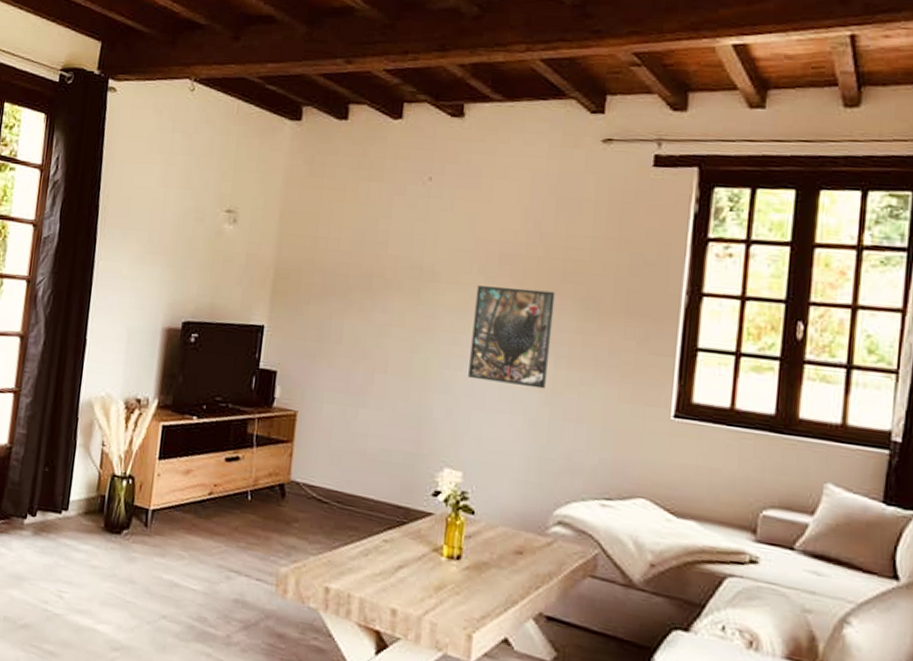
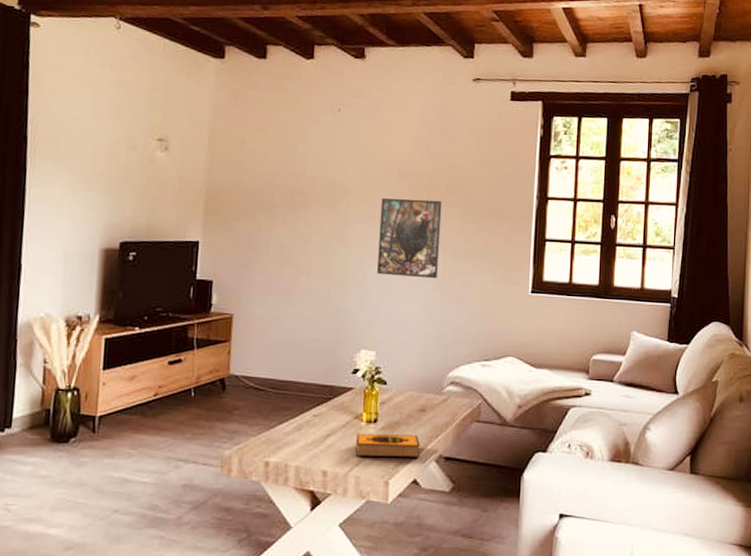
hardback book: none [432,569,514,612] -> present [355,433,420,458]

